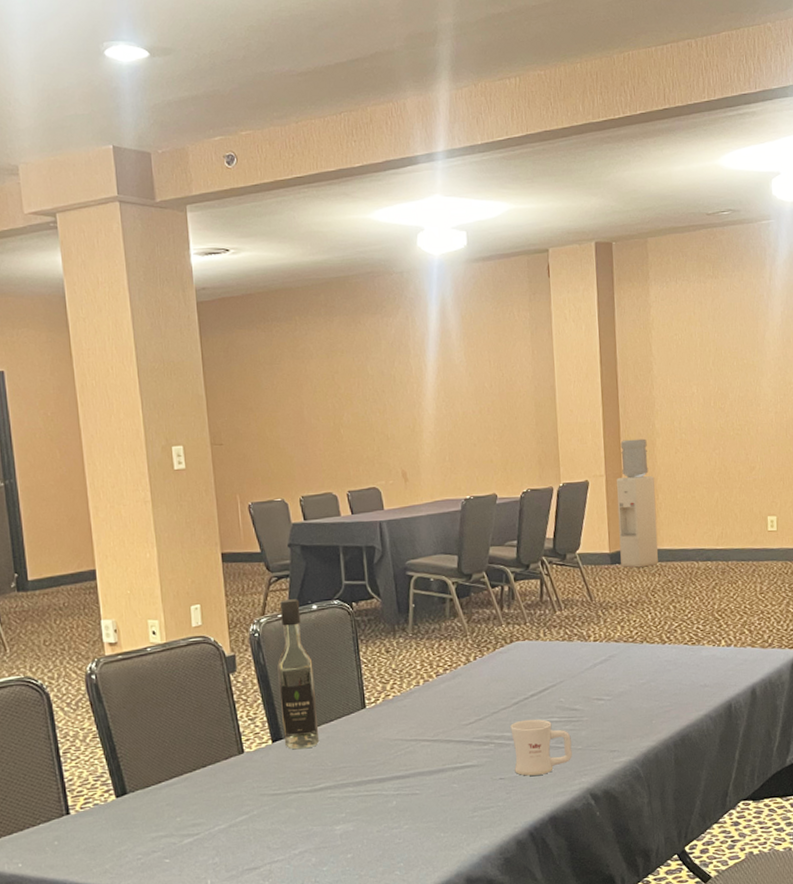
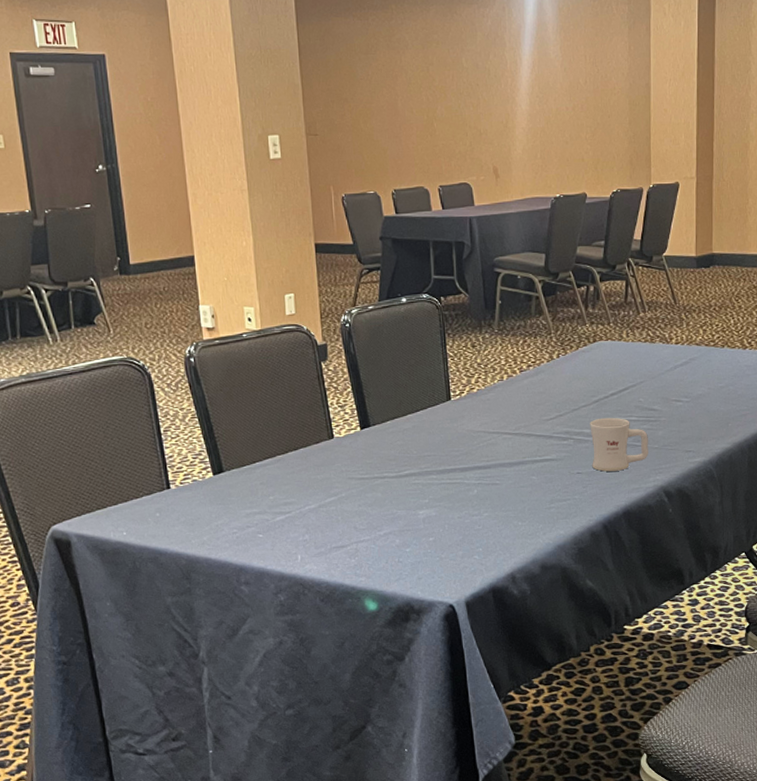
bottle: present [277,599,320,750] -> none [367,291,406,437]
water cooler: present [616,438,659,568] -> none [706,141,746,272]

